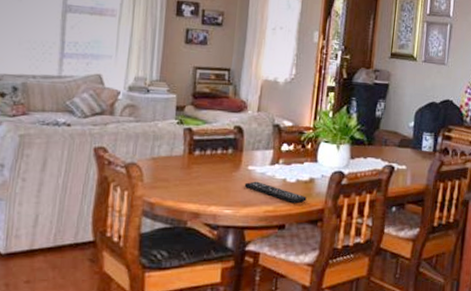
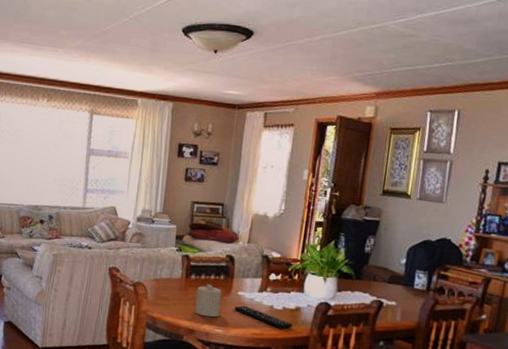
candle: none [199,159,231,197] -> present [194,283,222,318]

